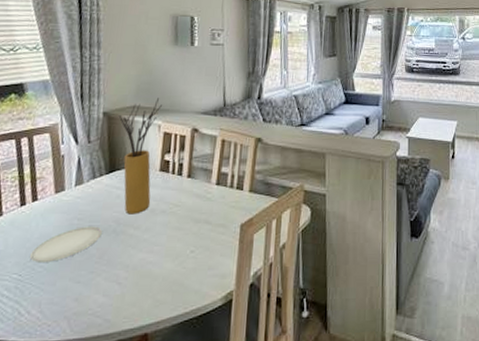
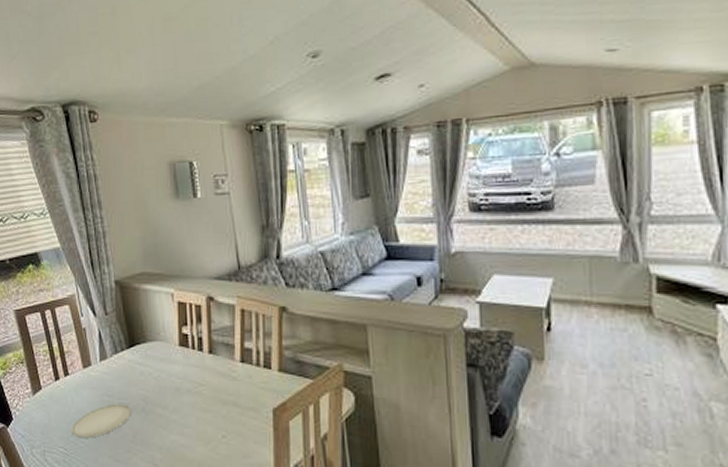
vase: present [118,98,162,215] -> none [130,262,175,393]

